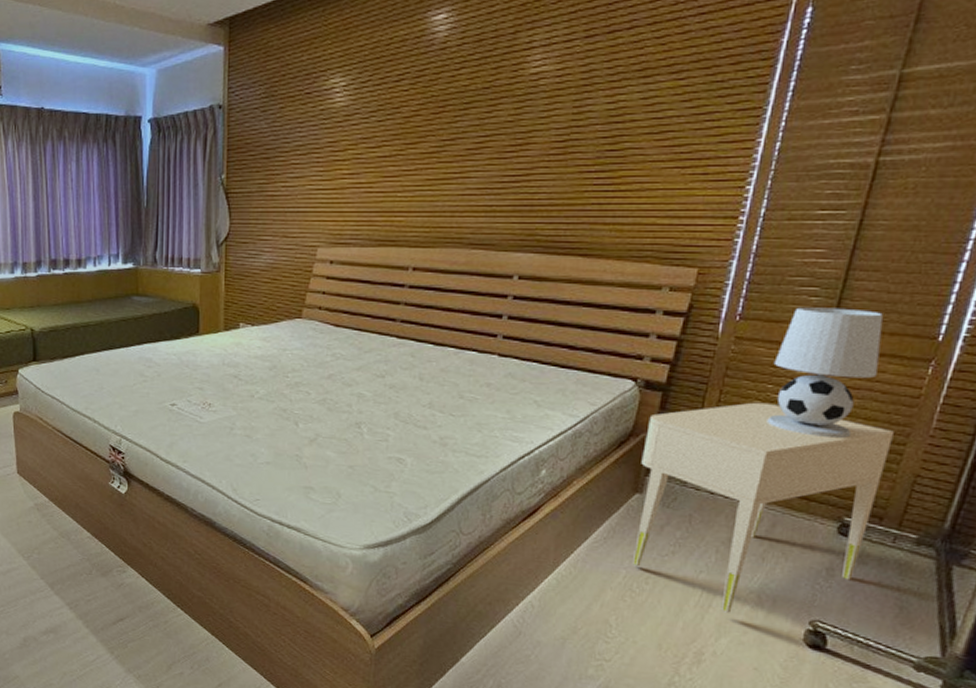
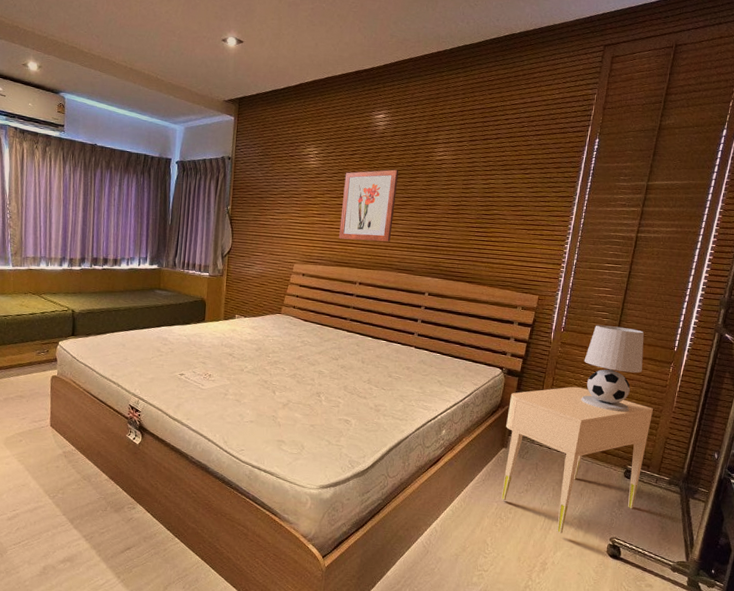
wall art: none [381,96,471,207] -> present [339,169,399,242]

